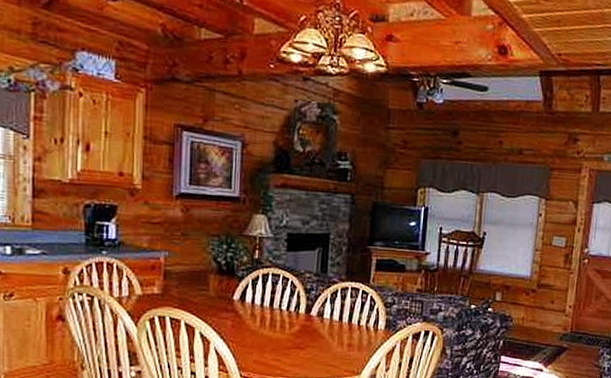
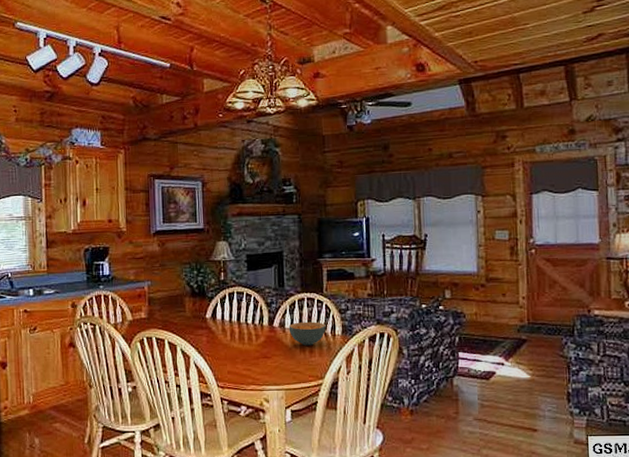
cereal bowl: none [327,312,369,339] -> present [288,321,326,346]

